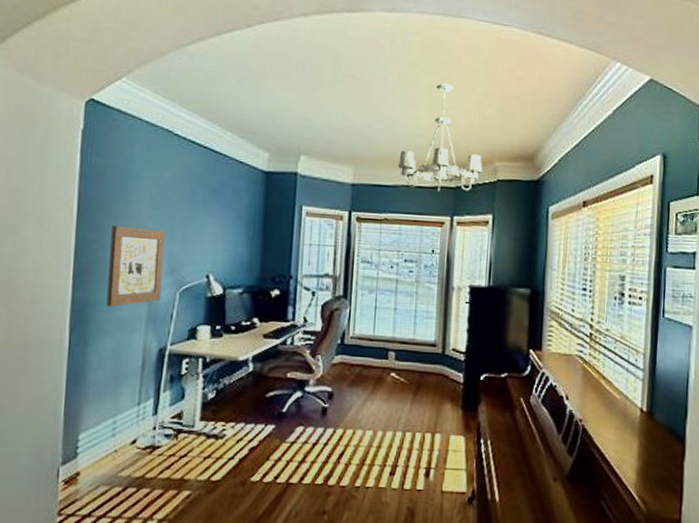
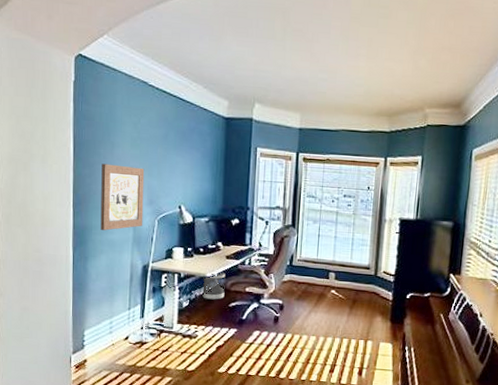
wastebasket: none [233,355,262,389] -> present [202,272,226,300]
chandelier: present [397,83,483,192] -> none [339,36,415,136]

